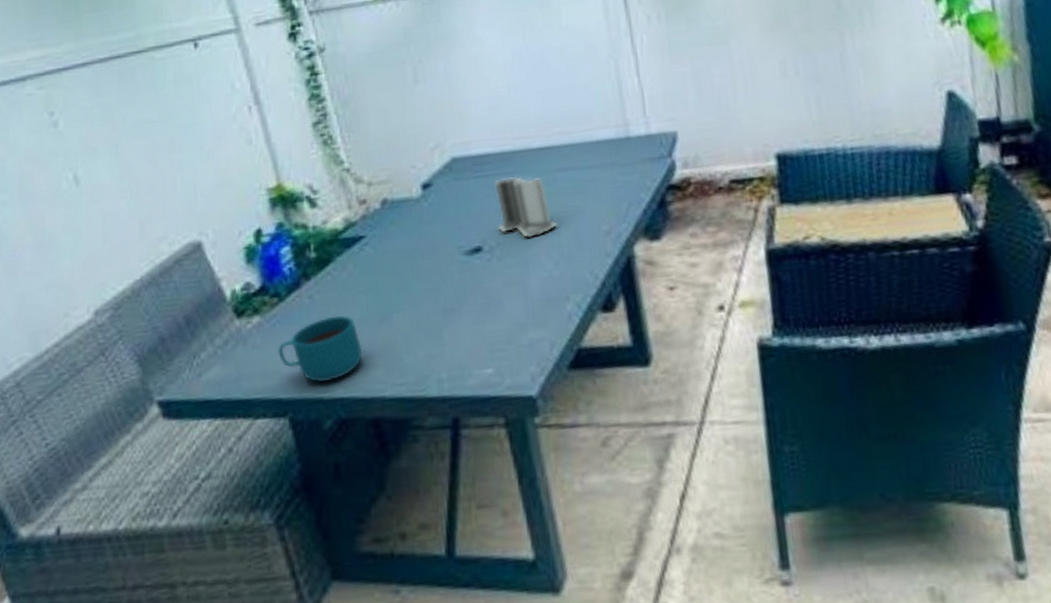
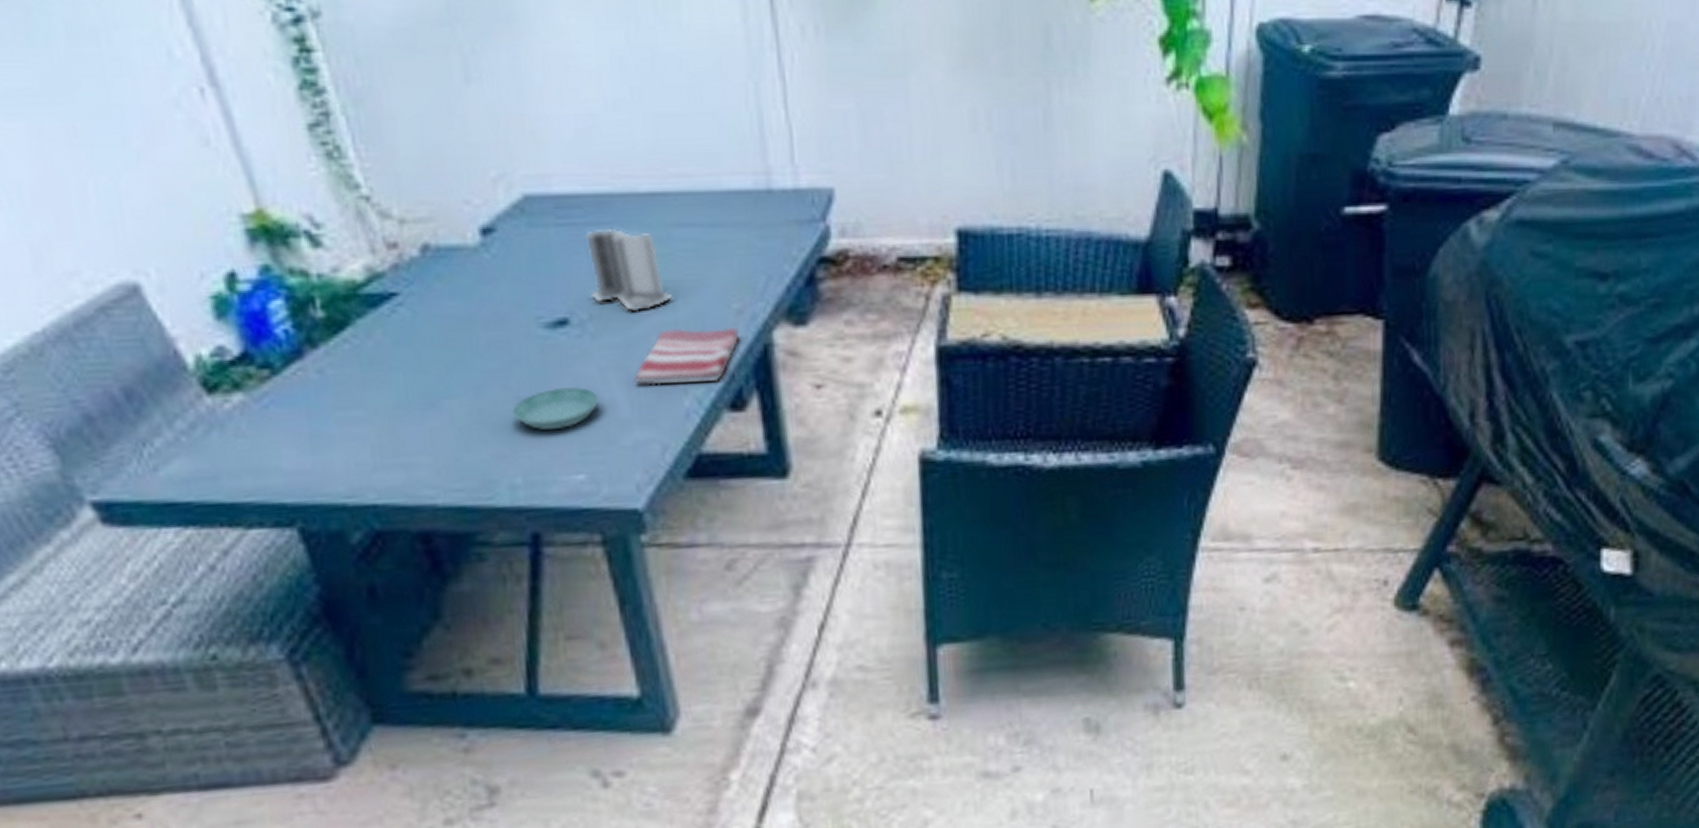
cup: present [278,315,363,383] -> none [274,397,403,485]
saucer: none [440,298,503,334] -> present [512,386,599,430]
dish towel: none [529,245,609,295] -> present [633,327,740,385]

